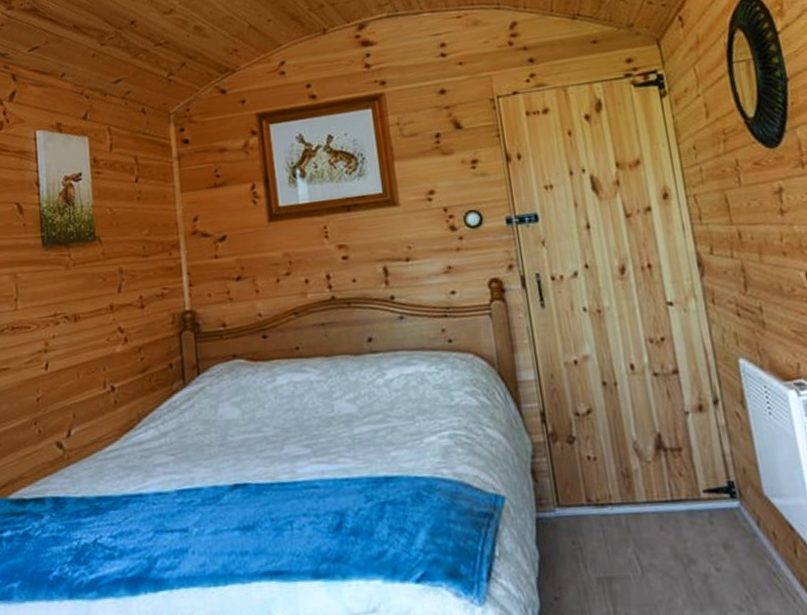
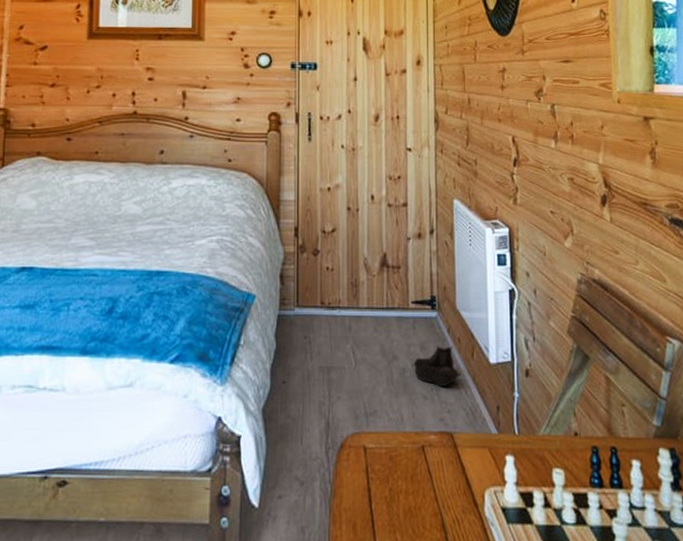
boots: none [718,541,783,594] -> present [414,344,460,386]

